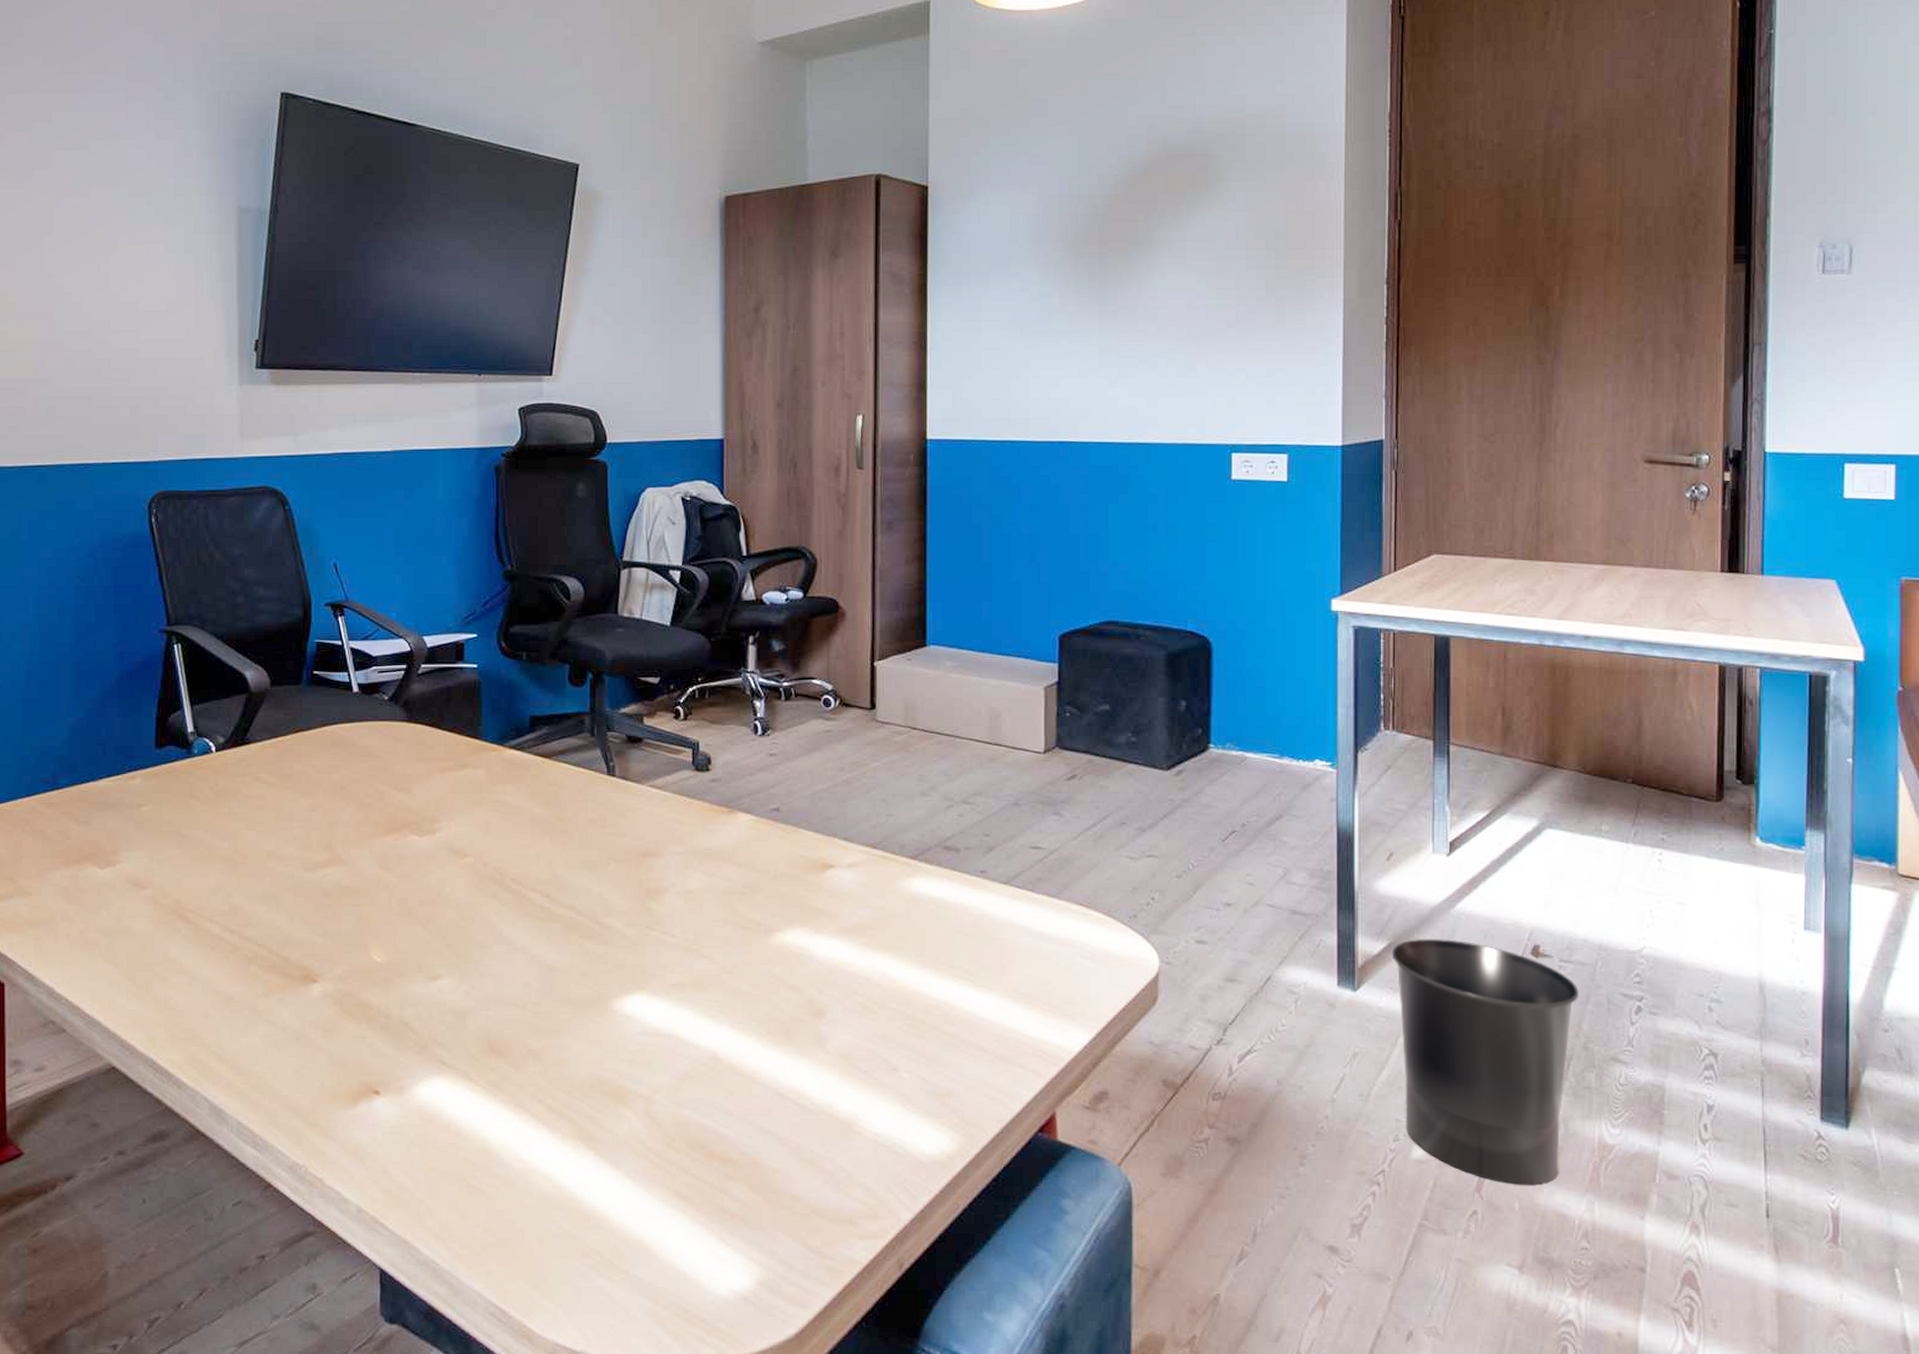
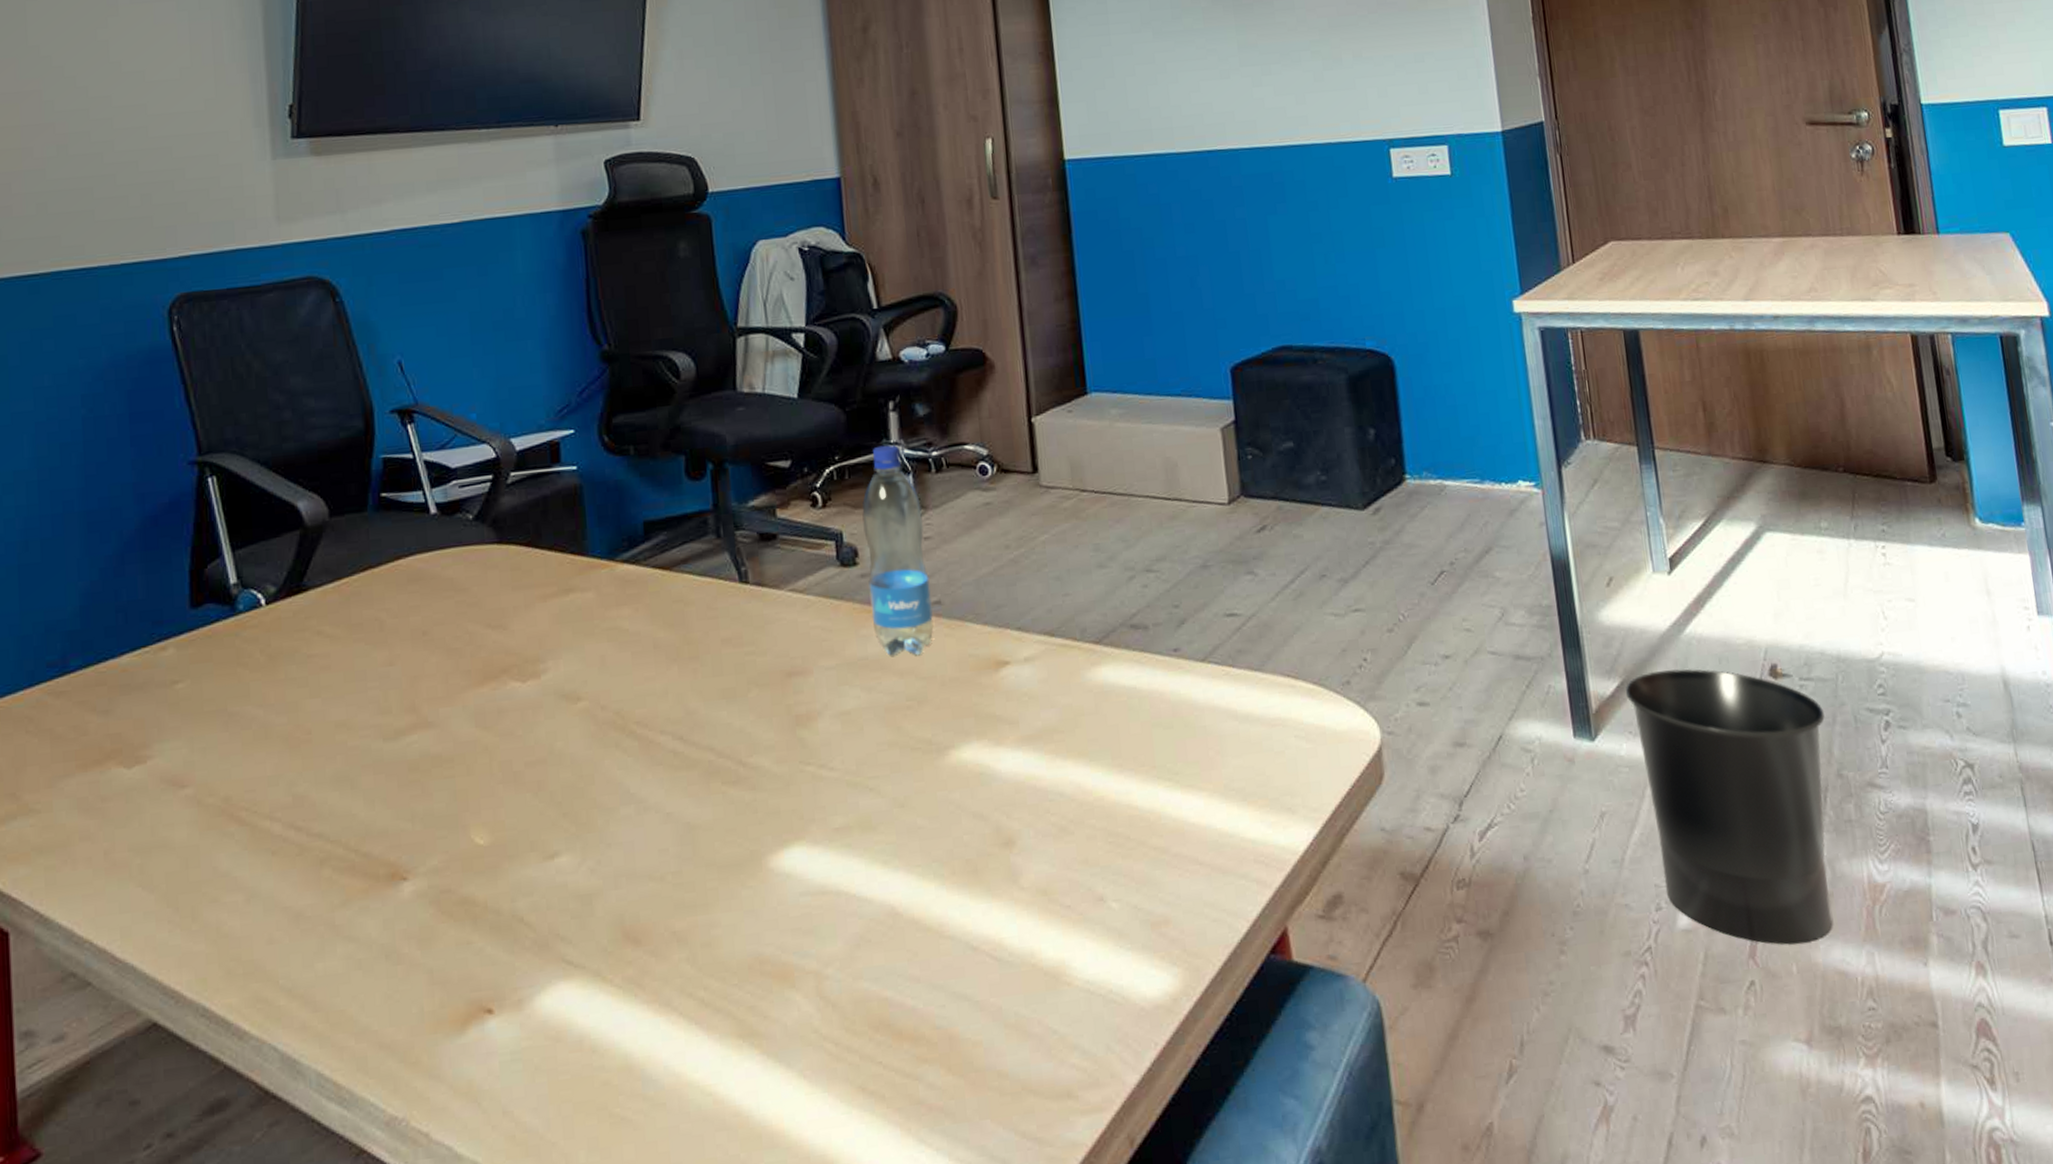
bottle: none [718,673,771,852] -> present [862,444,934,657]

